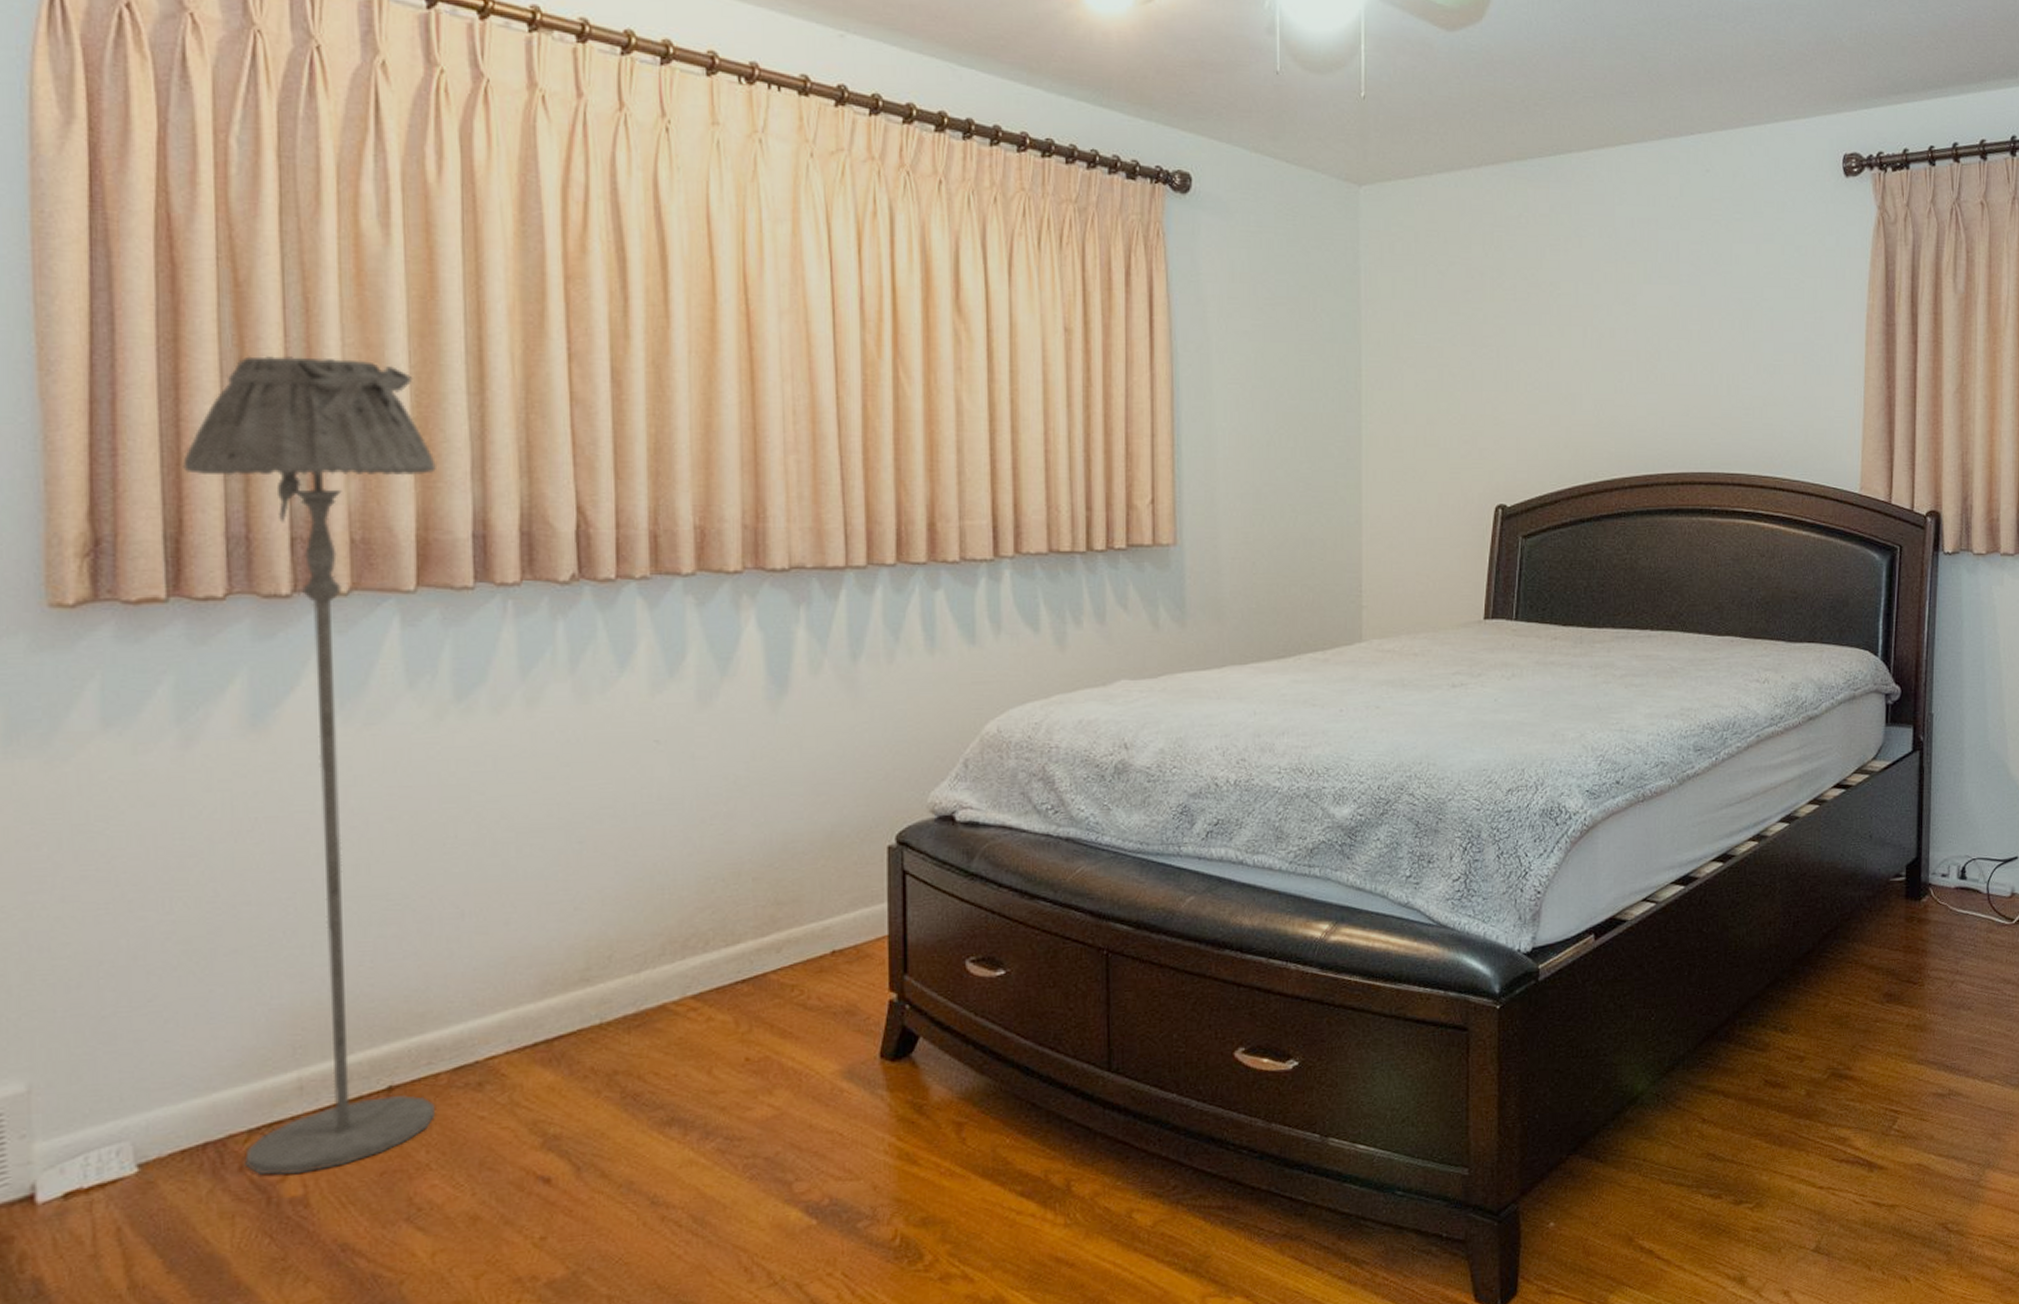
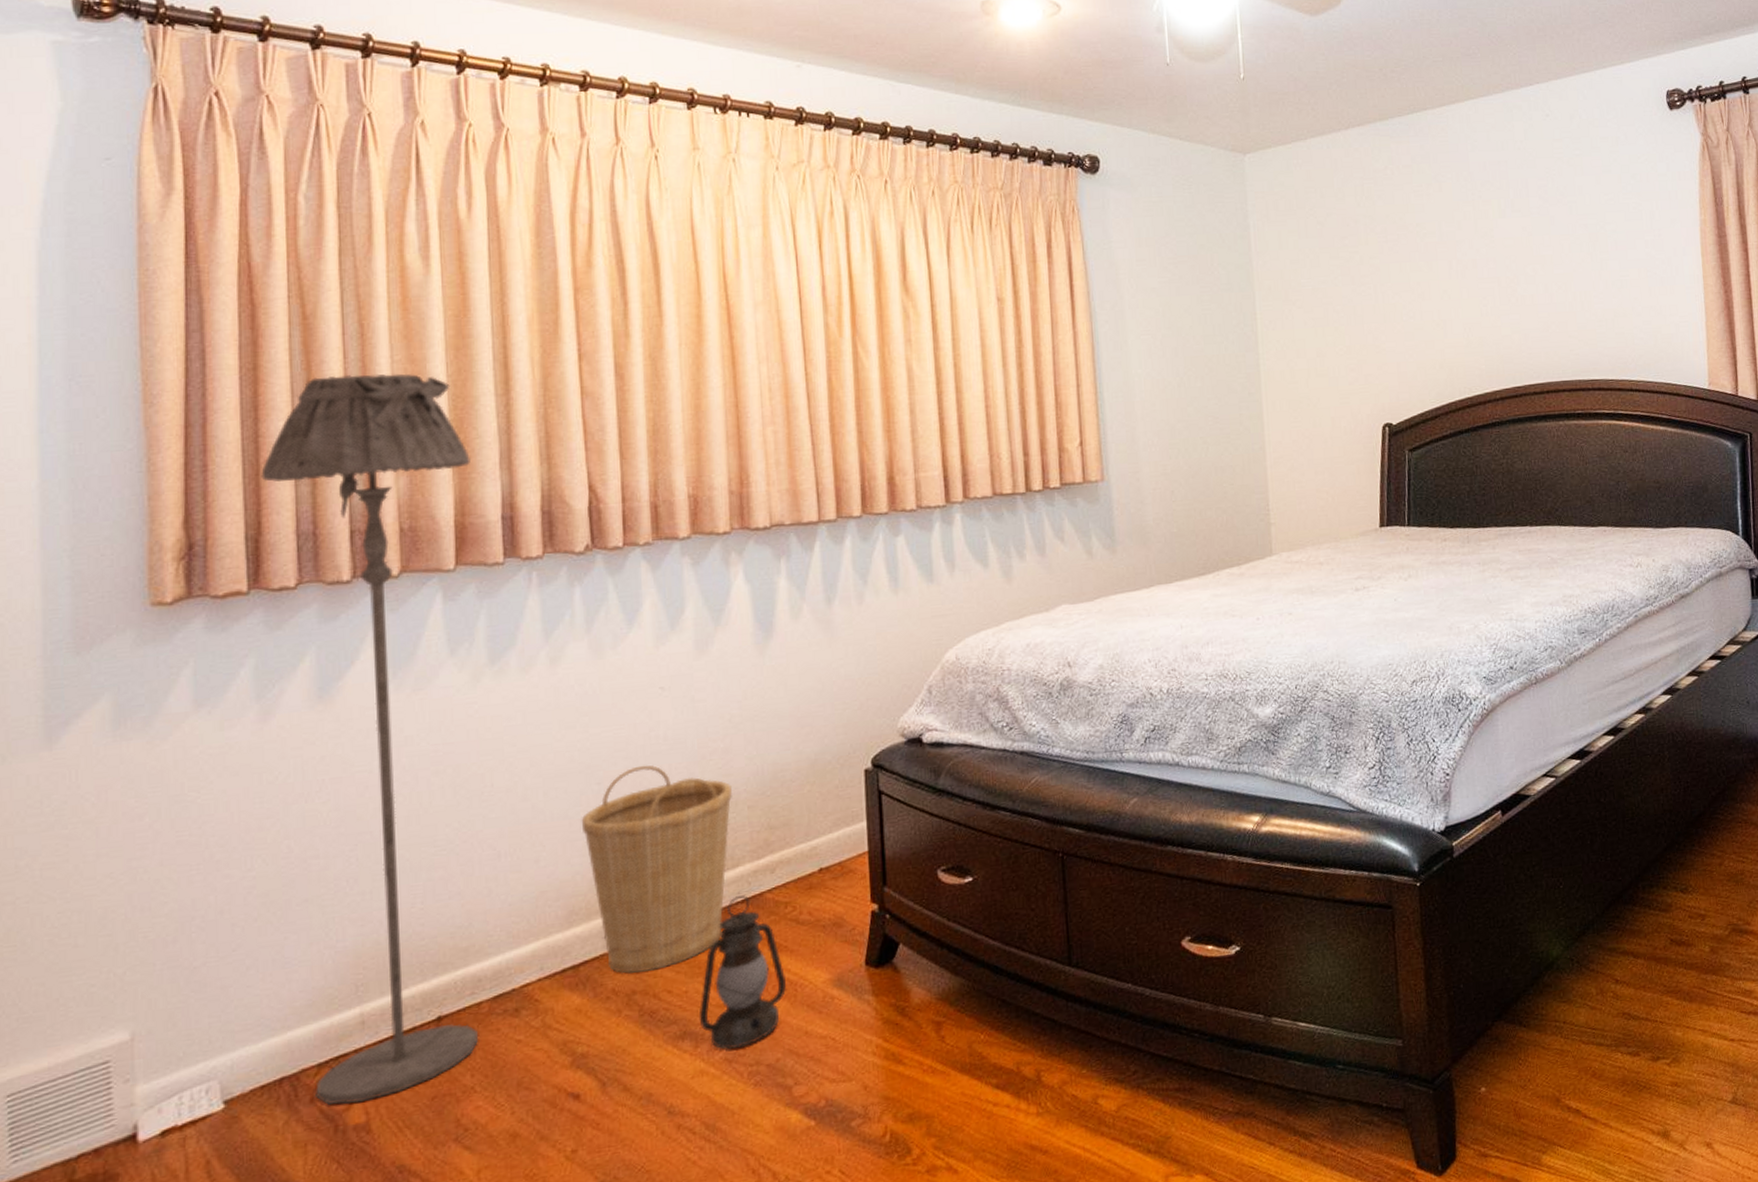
basket: none [559,825,735,1052] -> present [581,765,732,974]
lantern: none [689,975,791,1140] -> present [698,895,787,1050]

